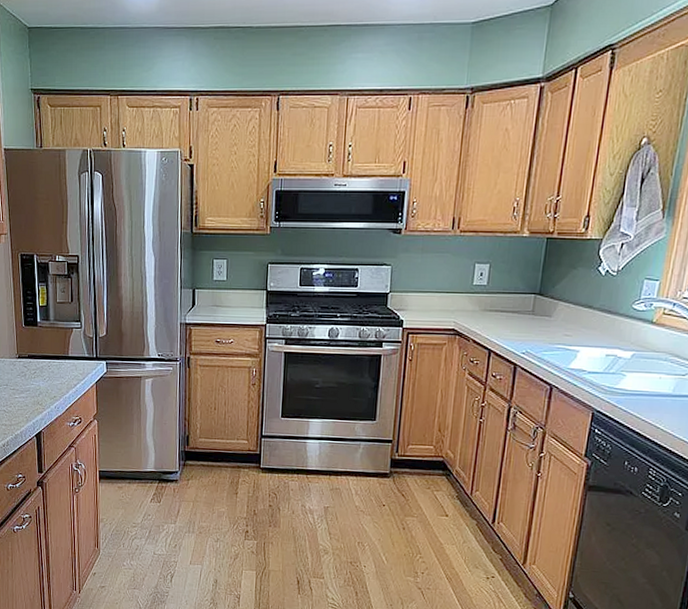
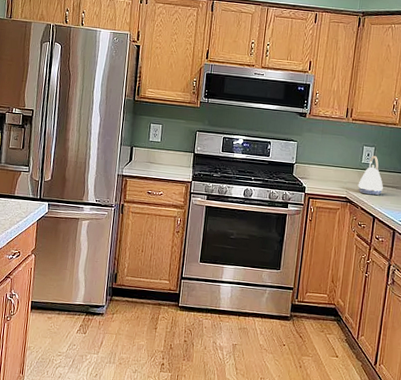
kettle: none [468,274,502,324] -> present [357,155,384,196]

